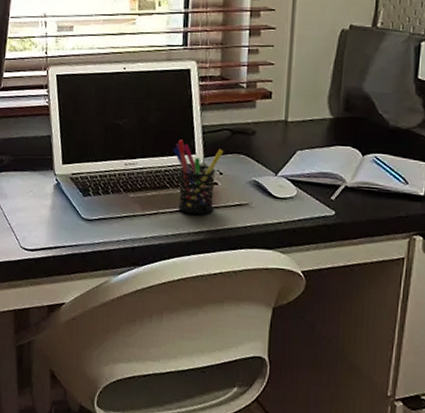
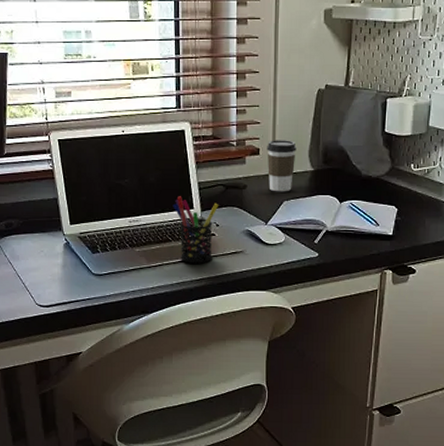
coffee cup: none [280,83,314,141] -> present [267,140,297,192]

